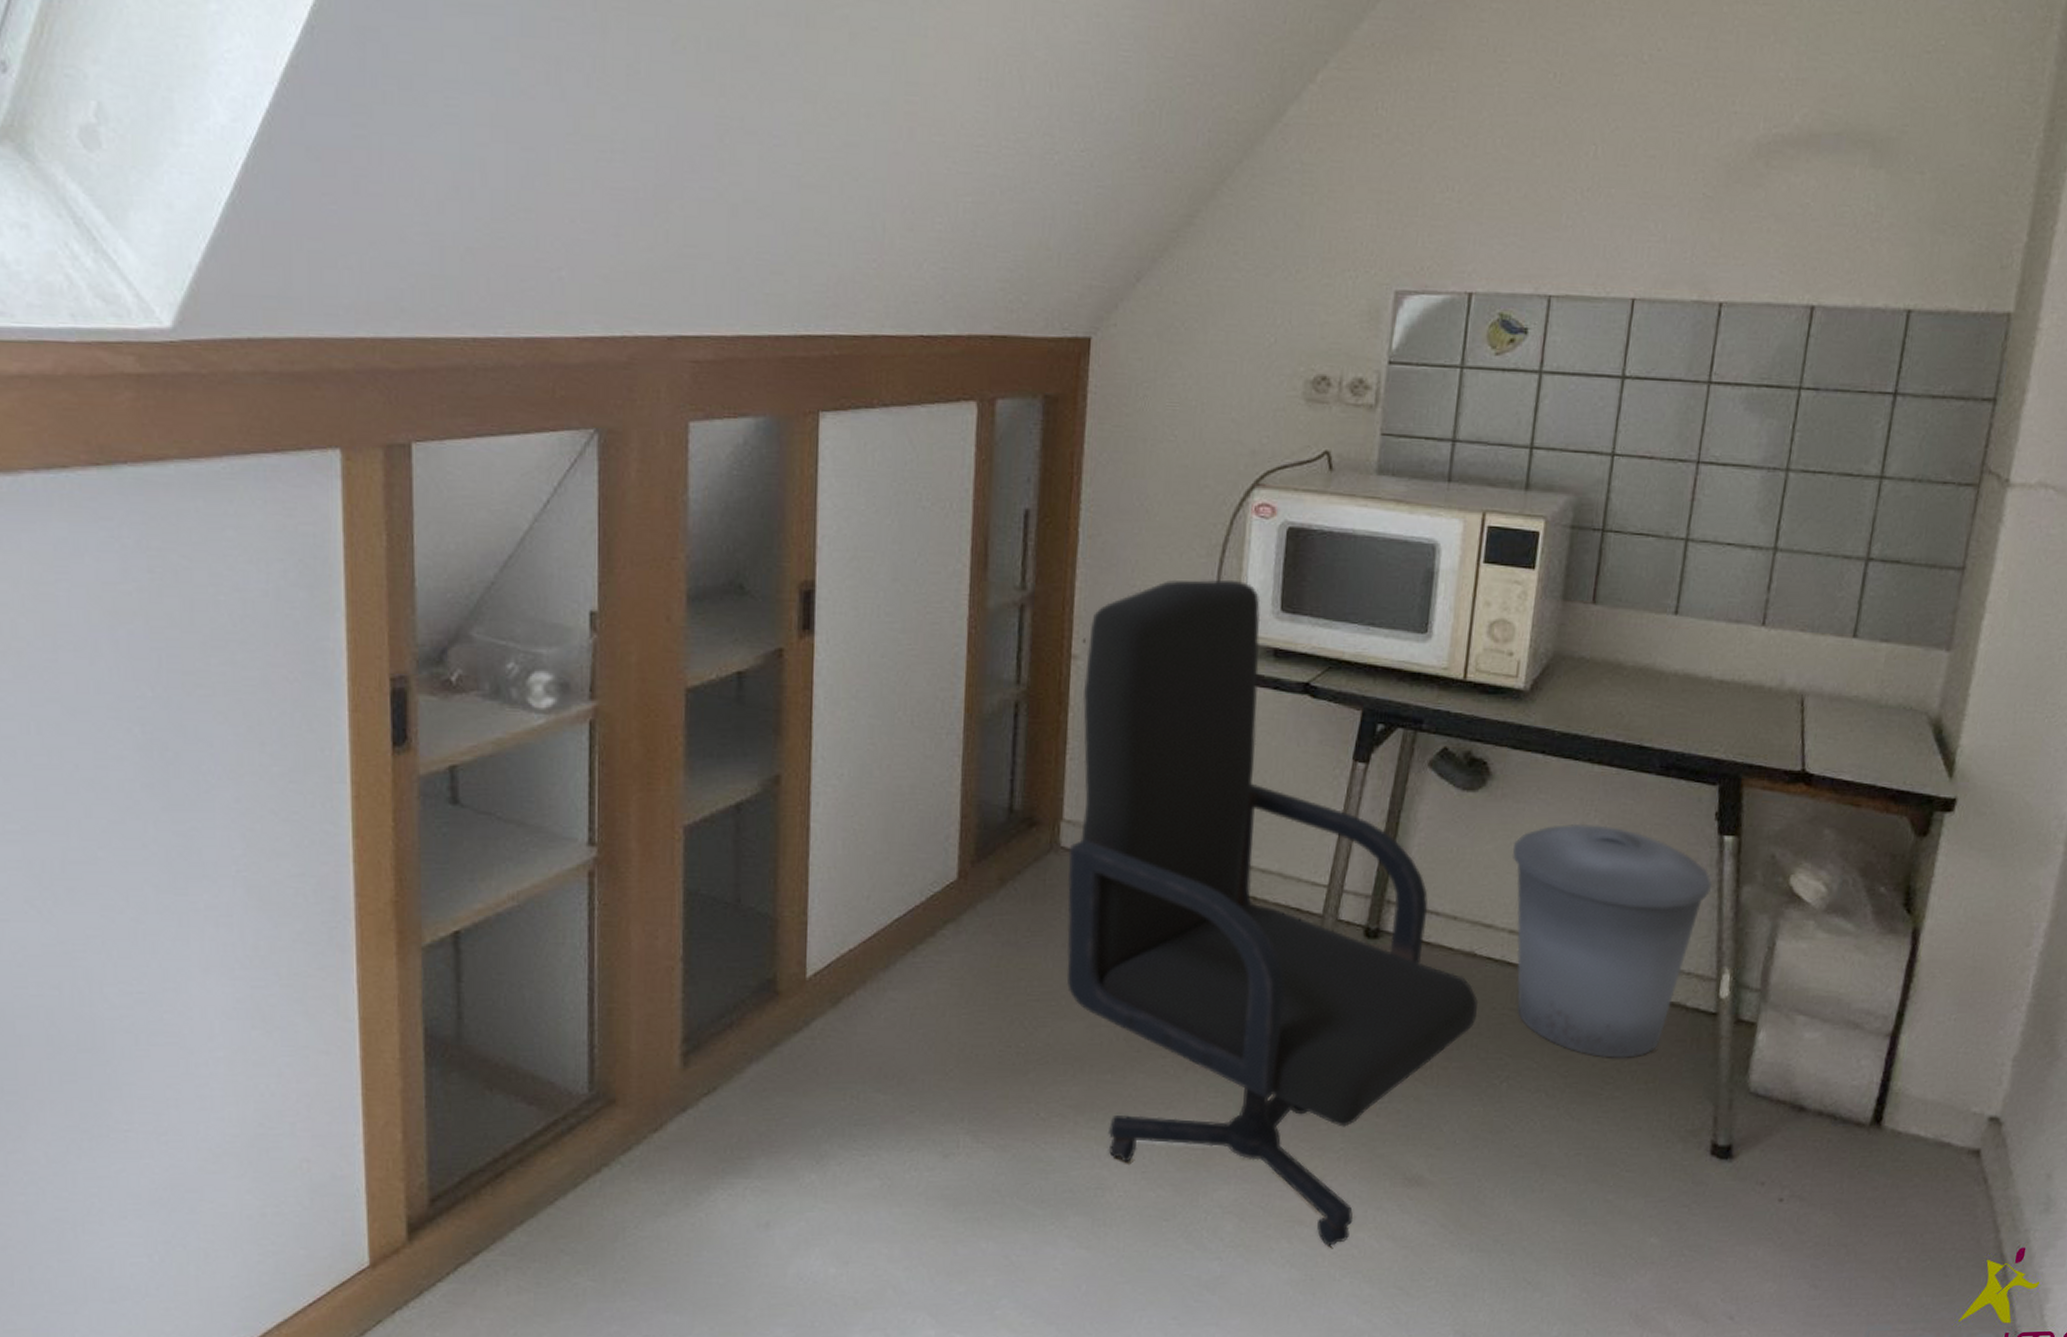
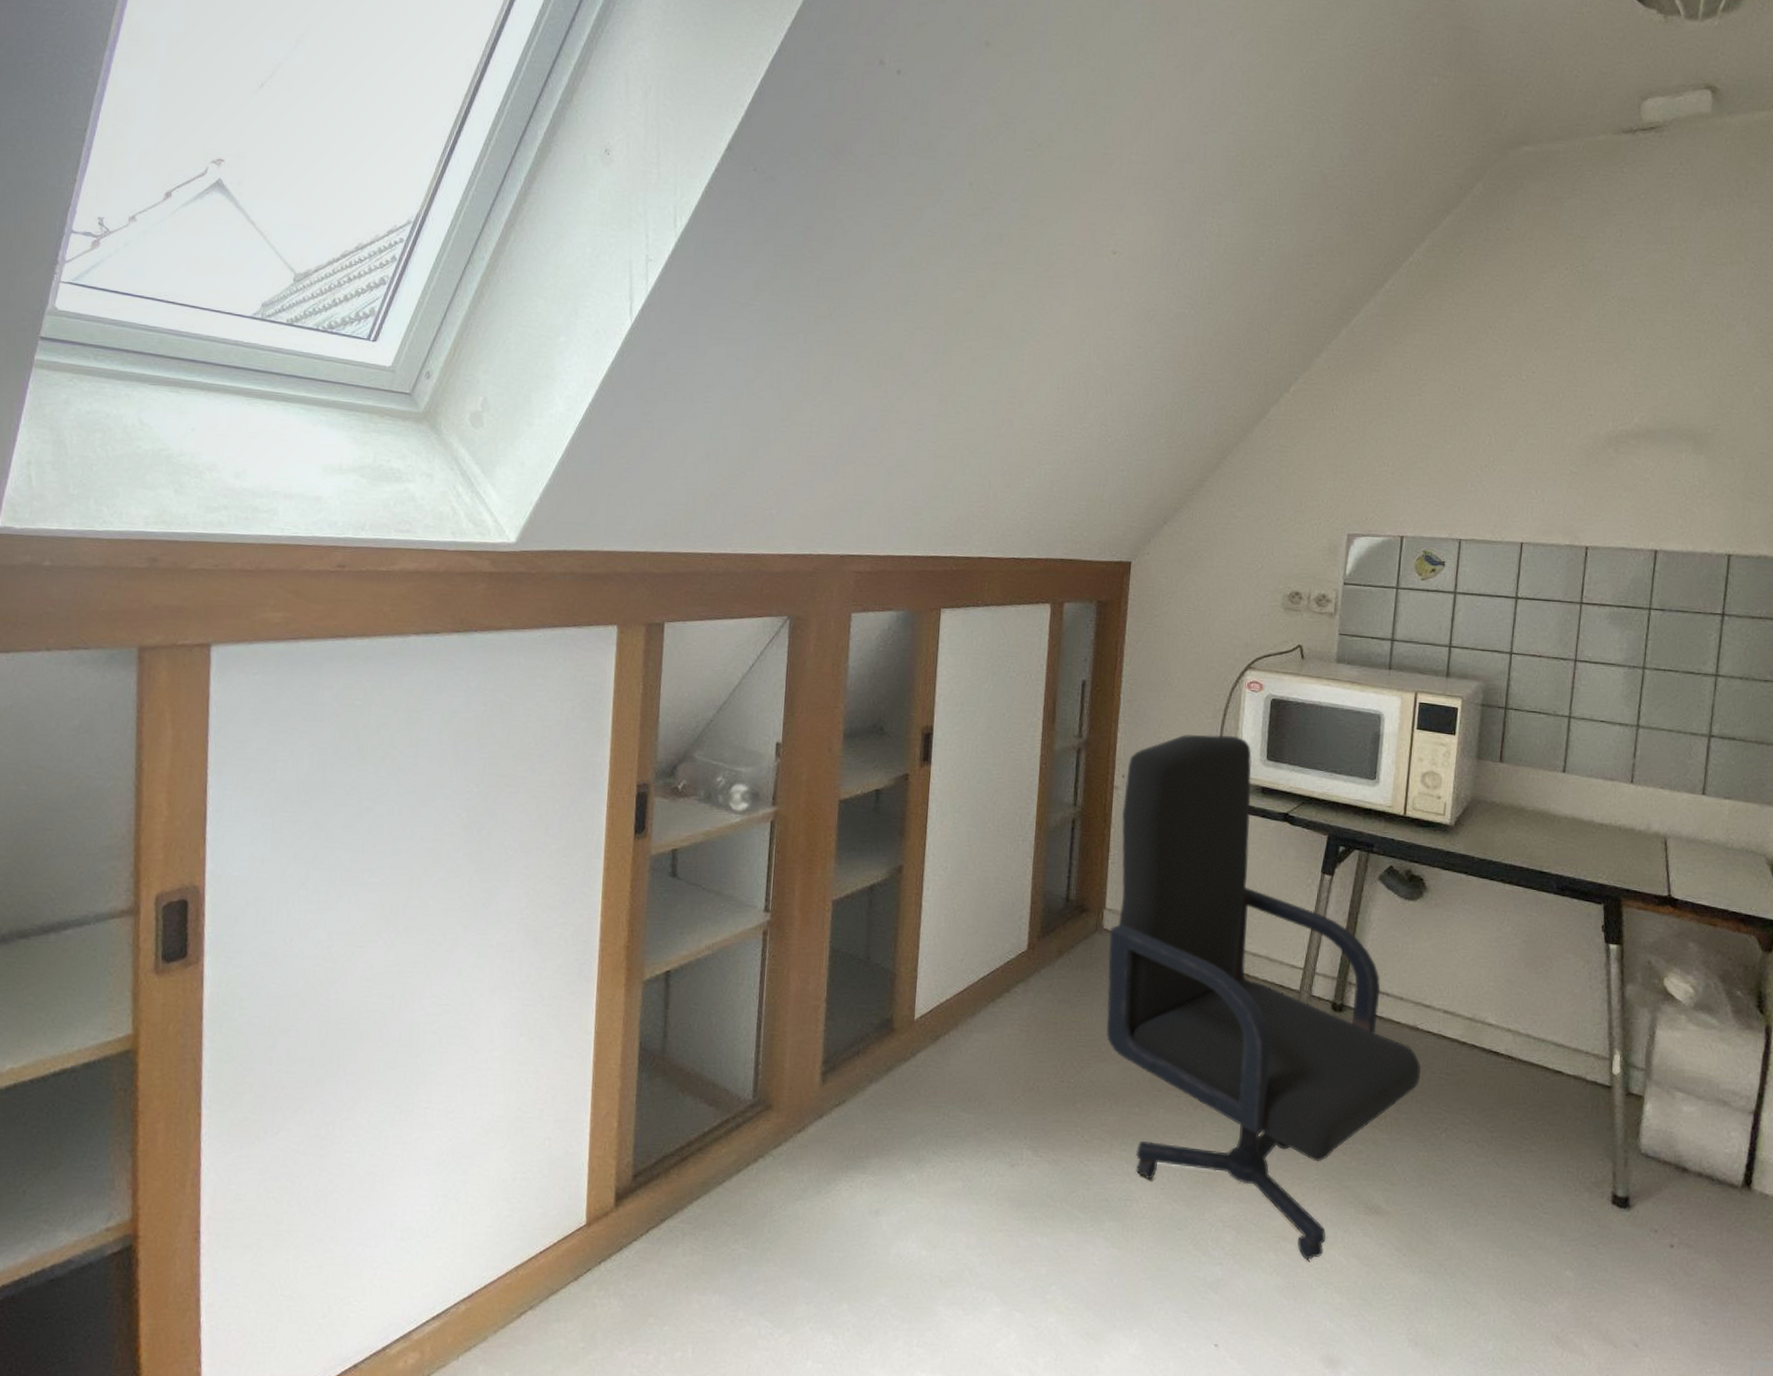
trash can: present [1512,823,1712,1058] -> none [1444,929,1602,1119]

